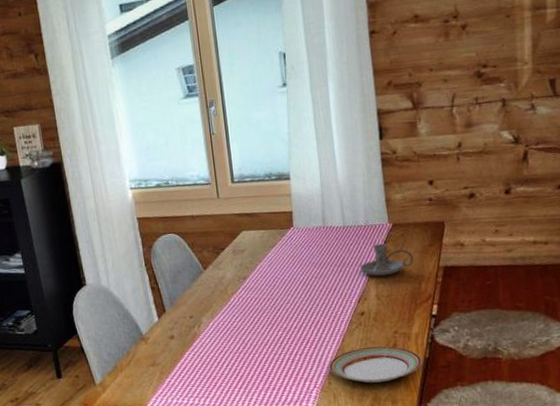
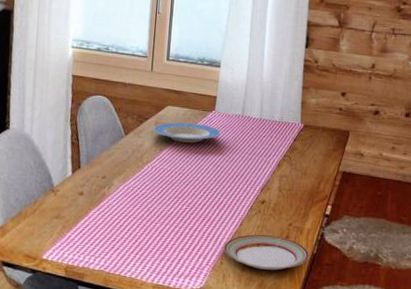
plate: none [231,243,304,267] -> present [153,122,221,143]
candle holder: present [360,243,414,276] -> none [268,140,318,171]

